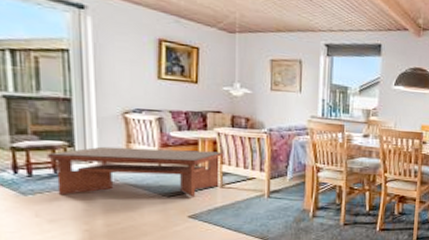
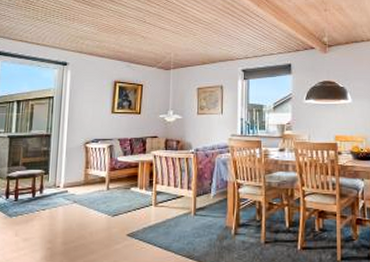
coffee table: present [46,146,224,197] -> none [29,172,159,217]

